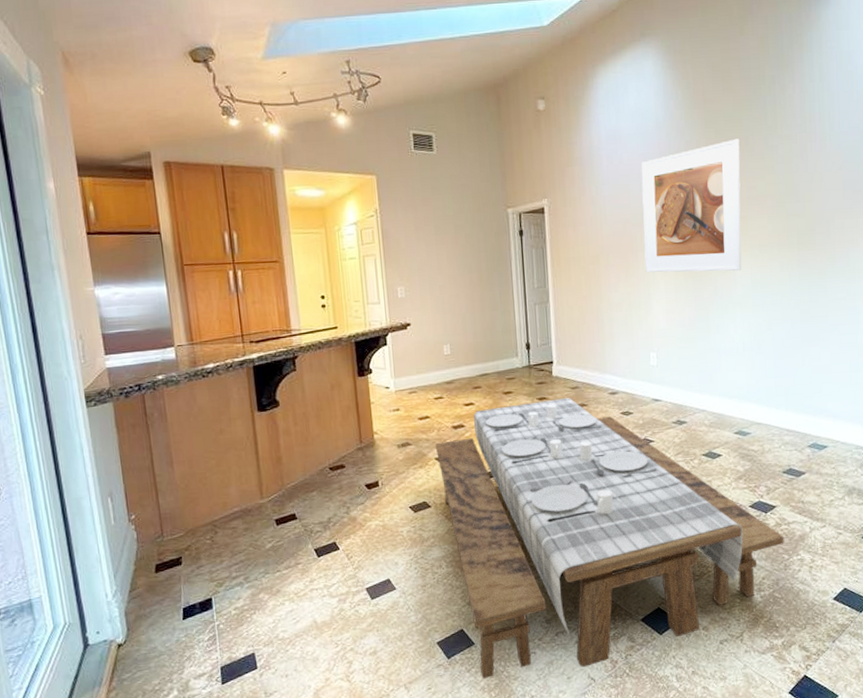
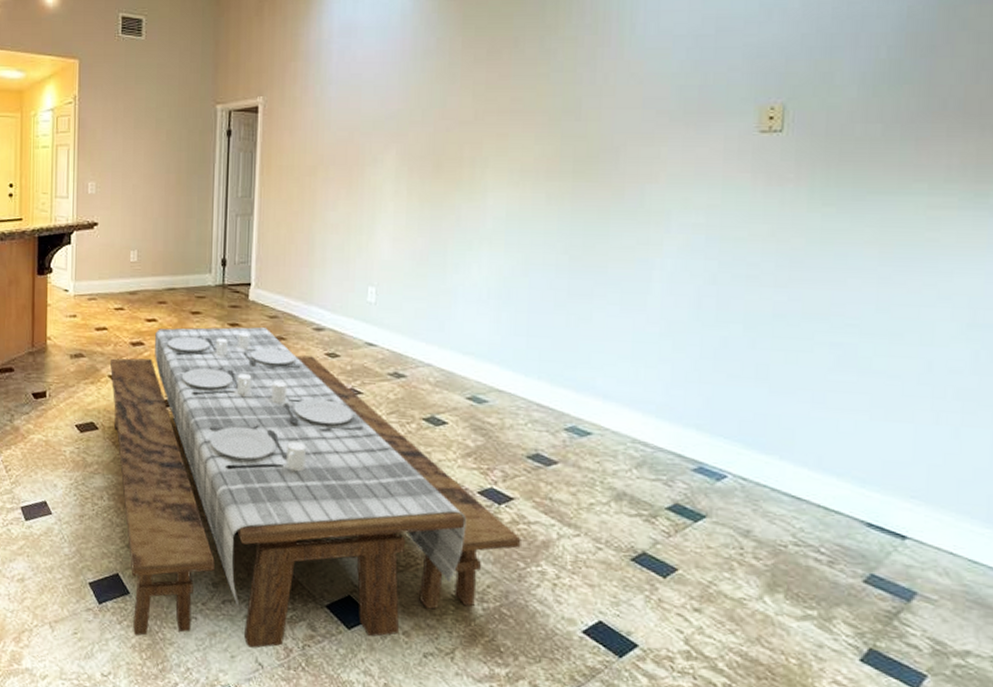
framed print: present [641,138,742,273] -> none [372,38,506,200]

